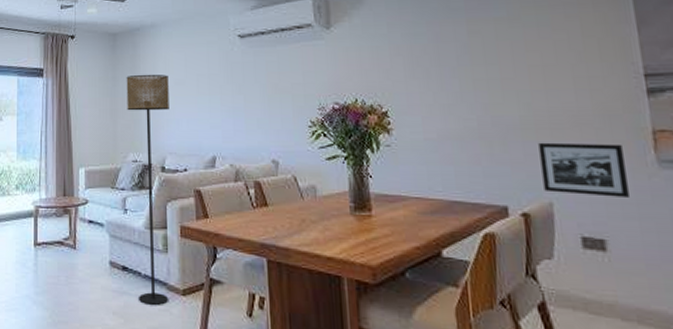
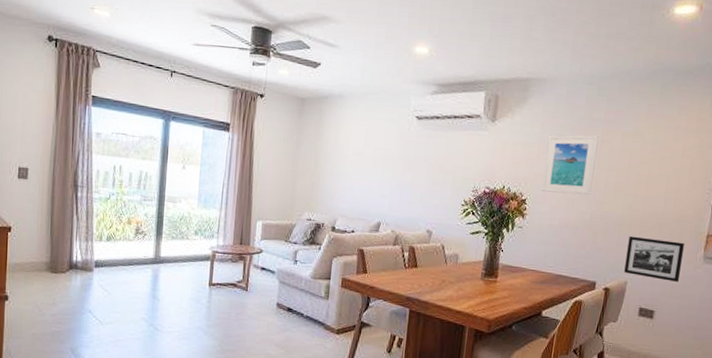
floor lamp: present [126,74,169,305] -> none [299,141,349,341]
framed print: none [399,27,471,100] -> present [541,135,599,195]

